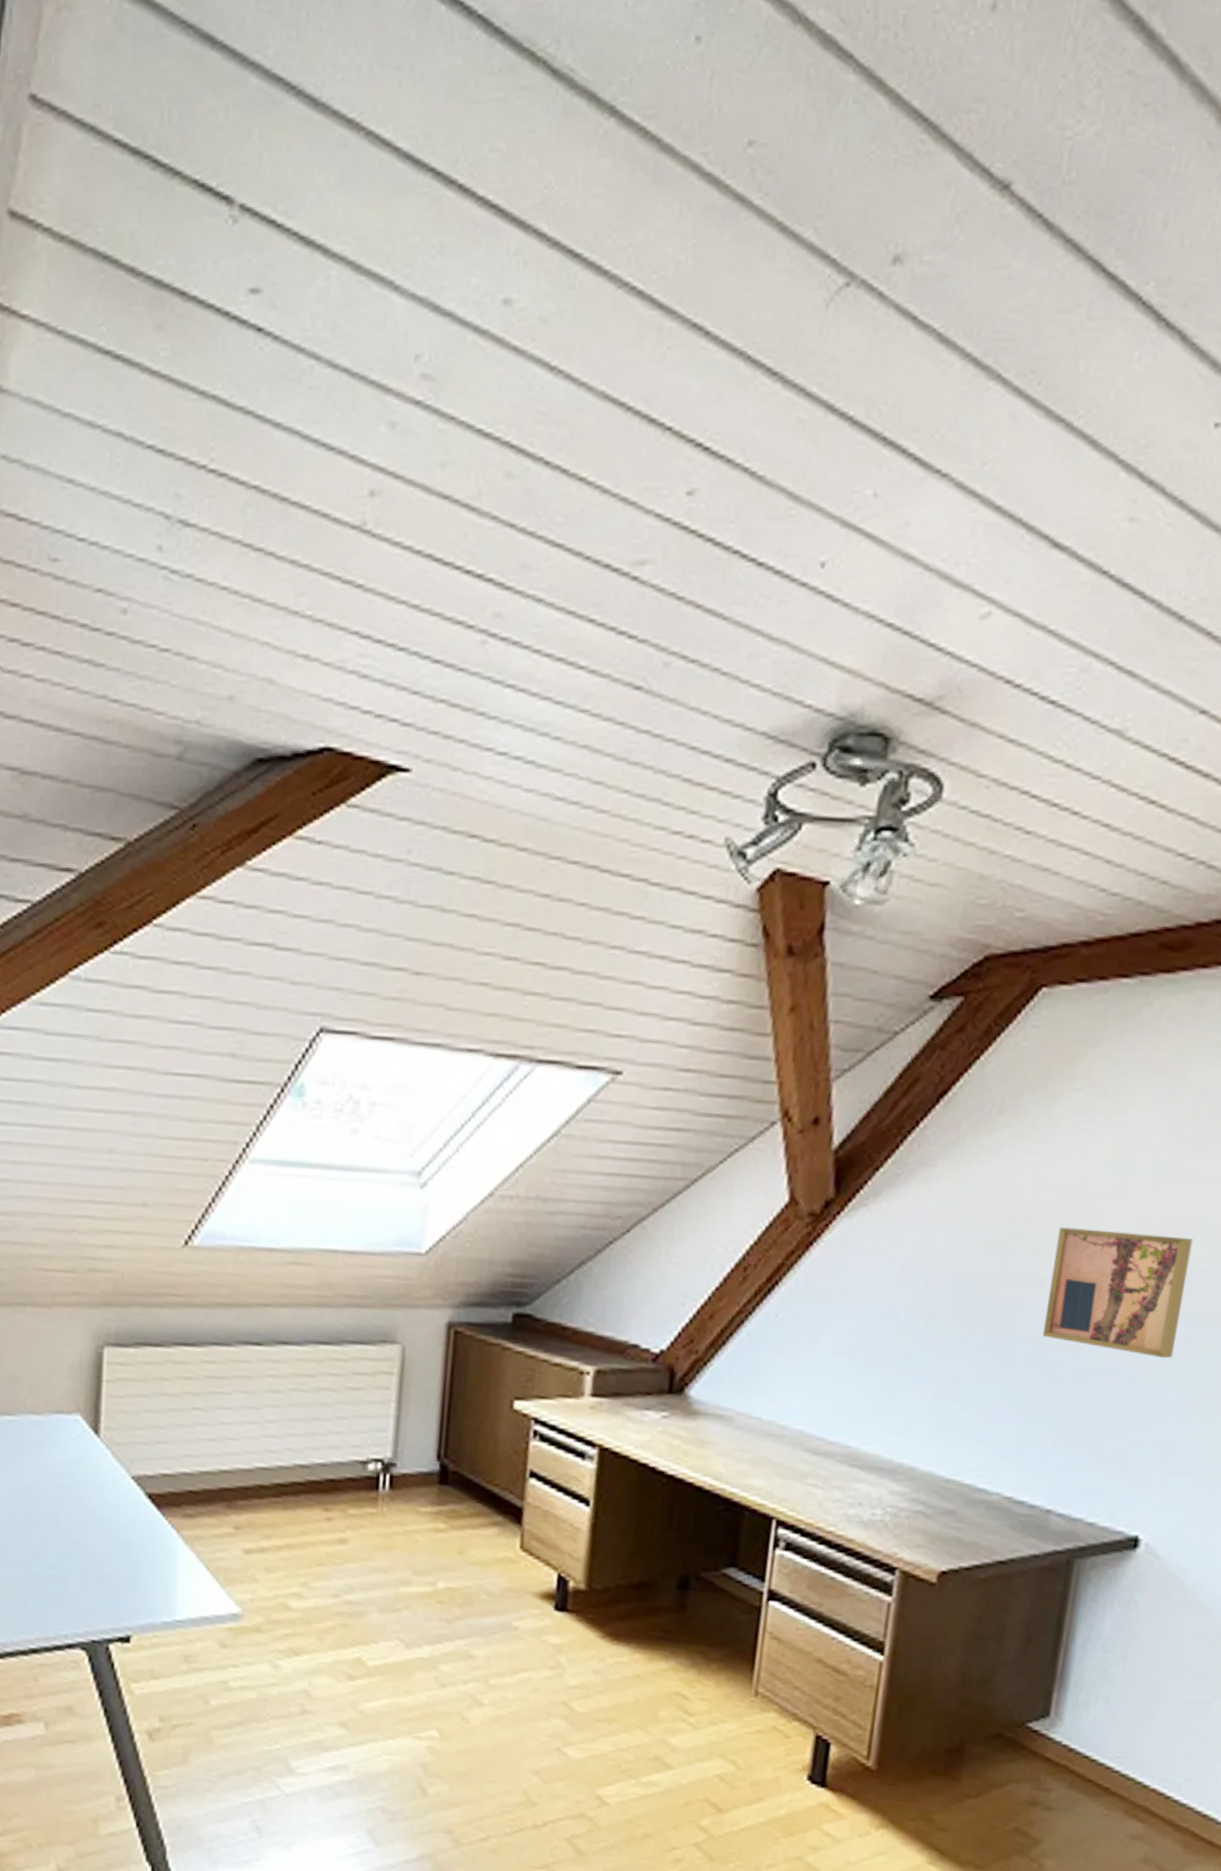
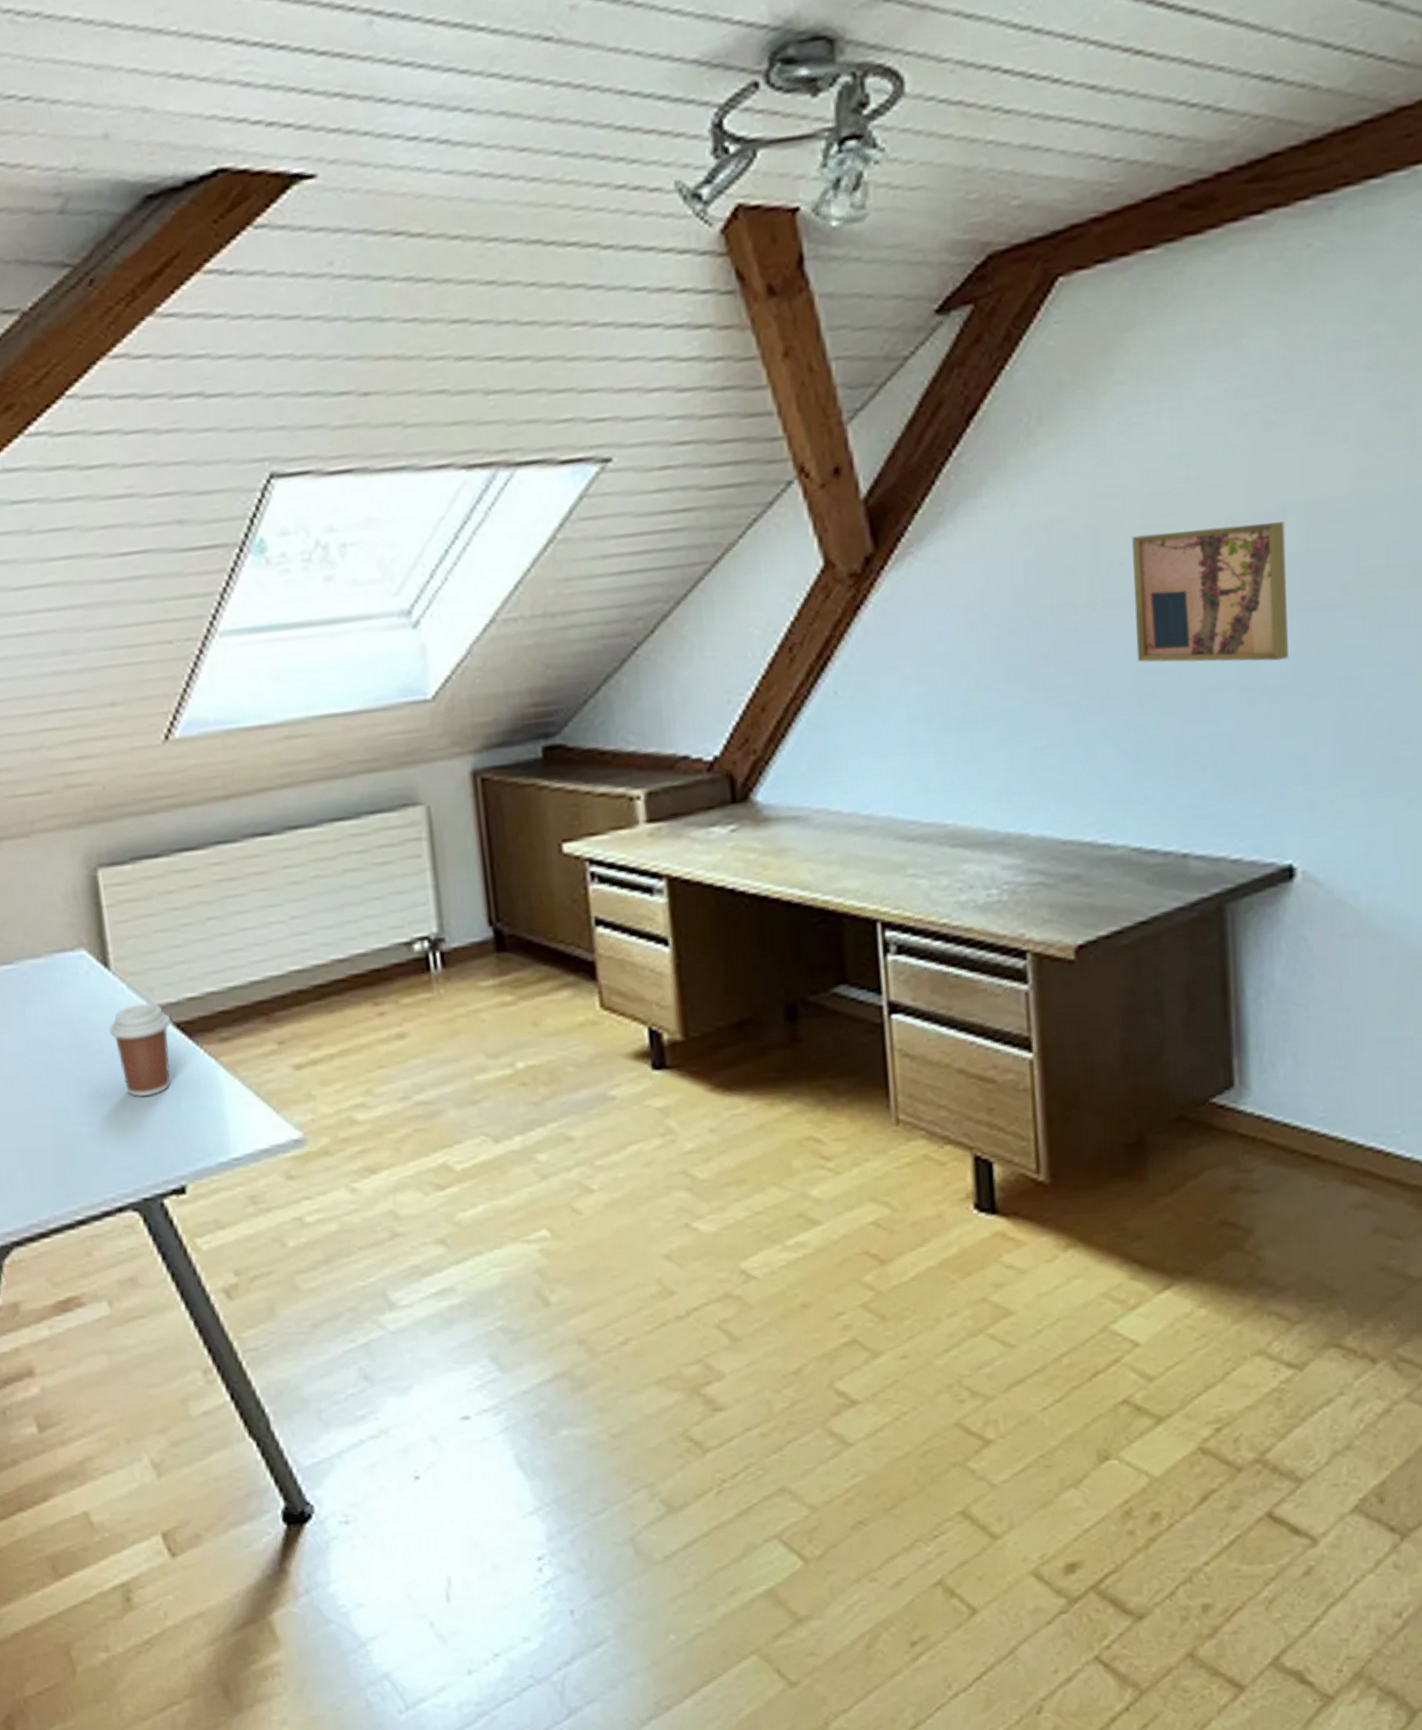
coffee cup: none [88,1471,144,1553] -> present [108,1003,171,1098]

